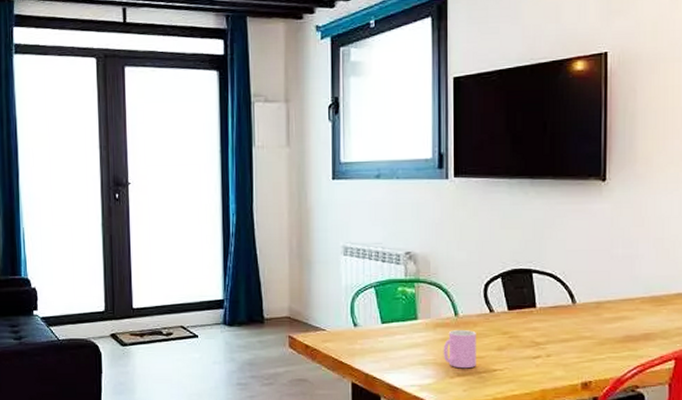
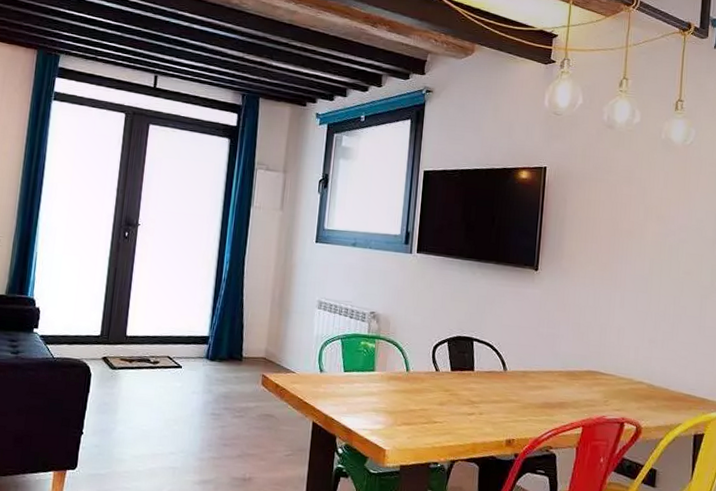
cup: present [443,330,476,369] -> none [393,383,423,419]

